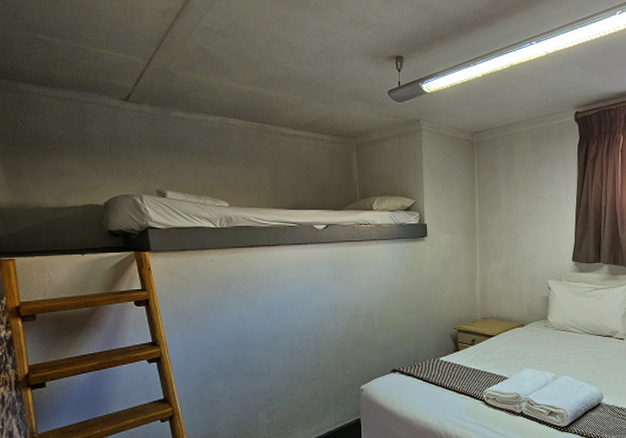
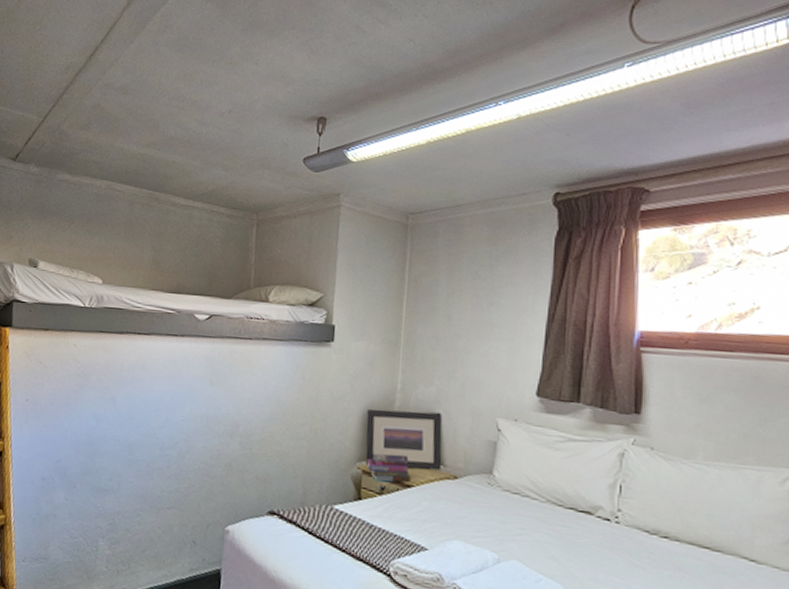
picture frame: none [457,282,513,326] -> present [365,409,442,471]
books: none [460,314,493,337] -> present [366,453,411,483]

